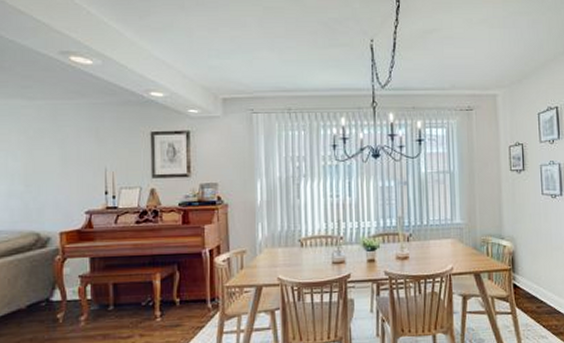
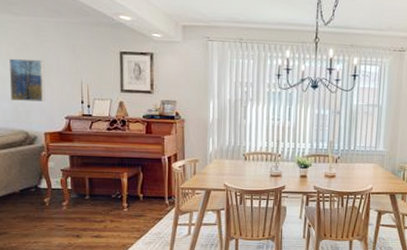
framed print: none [20,147,62,197] -> present [10,58,45,102]

